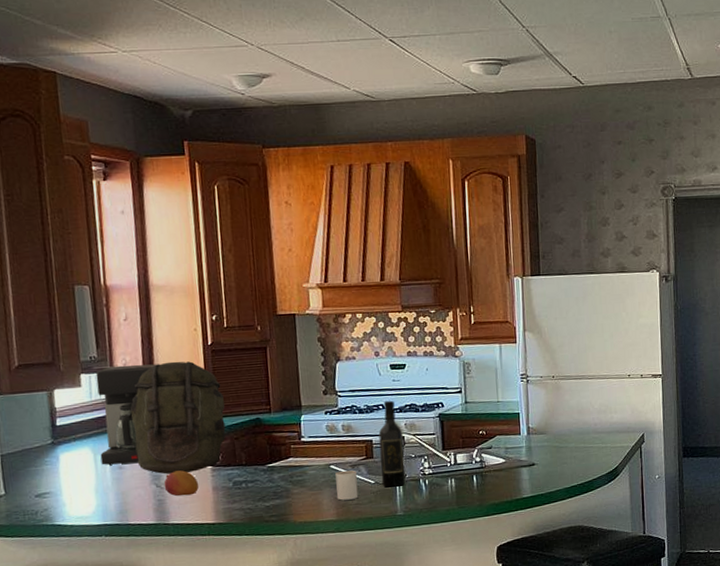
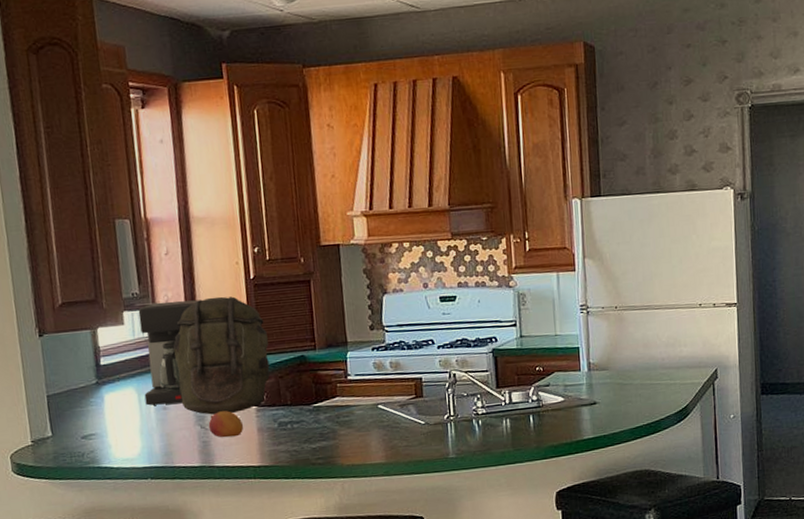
cup: present [335,470,359,501] -> none [383,410,408,442]
wine bottle: present [378,400,406,488] -> none [428,335,458,429]

